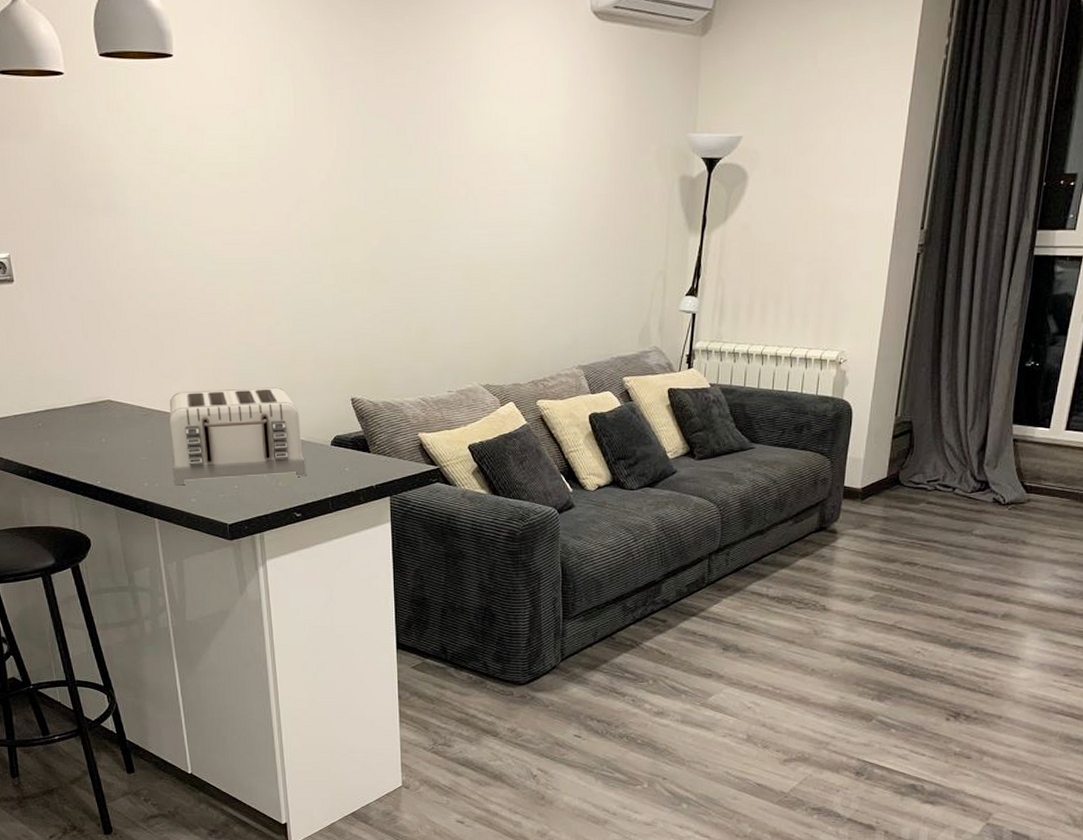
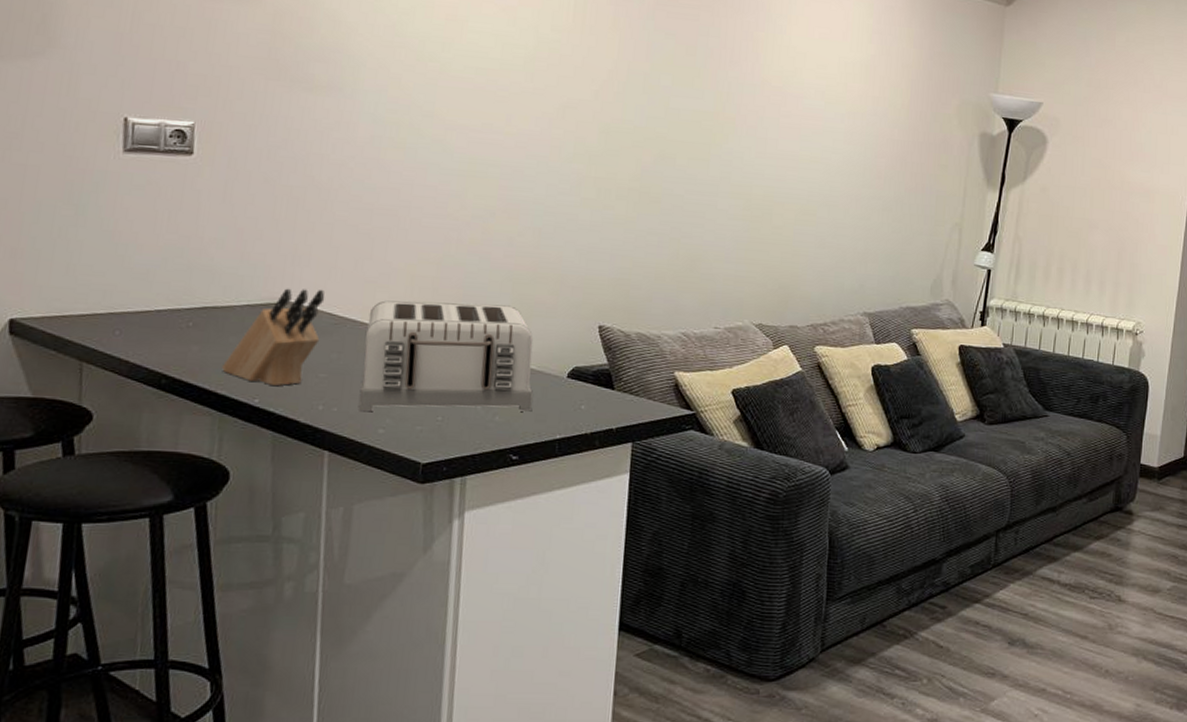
knife block: none [69,387,136,470] -> present [222,288,325,387]

